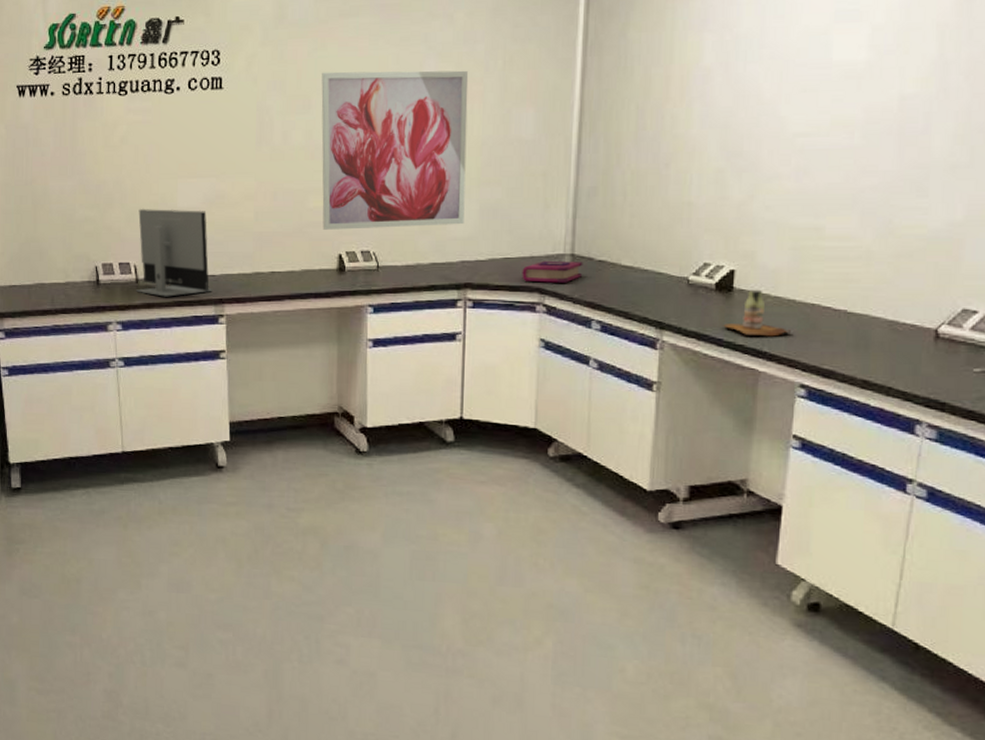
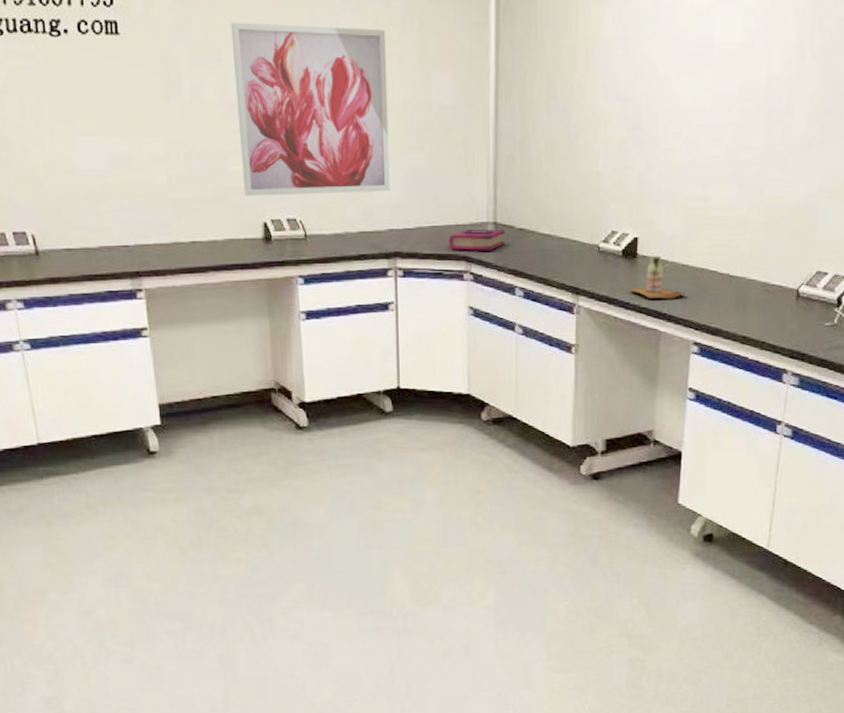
monitor: present [135,209,213,297] -> none [31,170,127,270]

